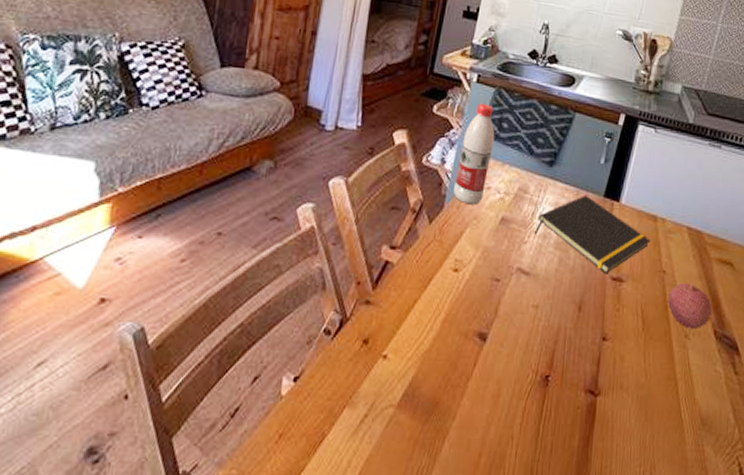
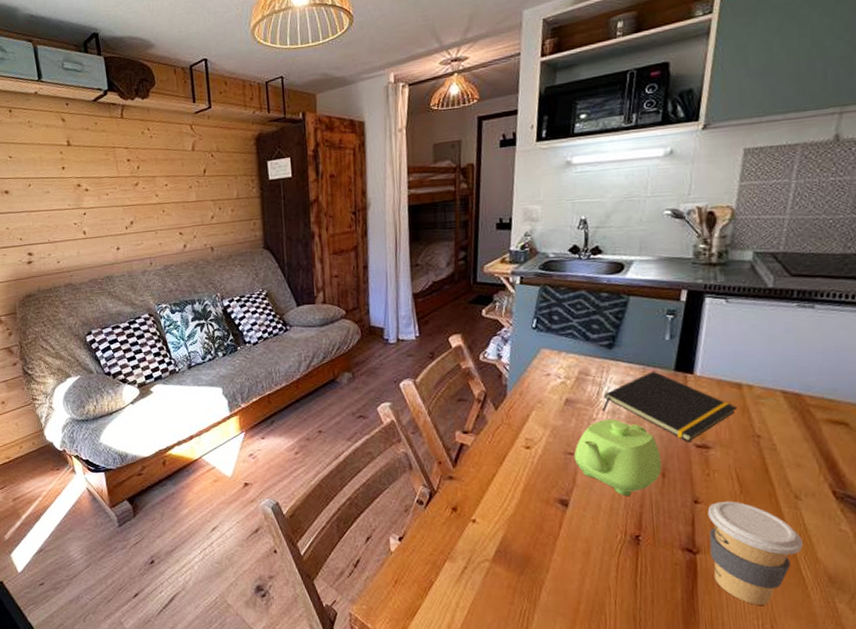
water bottle: present [453,103,495,205] -> none [513,301,548,391]
teapot: none [500,244,580,330] -> present [574,419,662,496]
coffee cup: none [609,338,686,451] -> present [707,501,803,605]
fruit: present [667,282,712,329] -> none [767,445,827,490]

